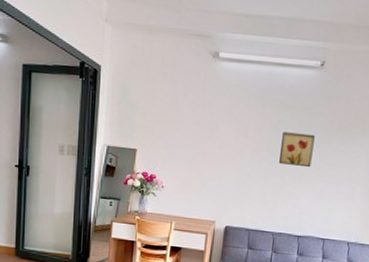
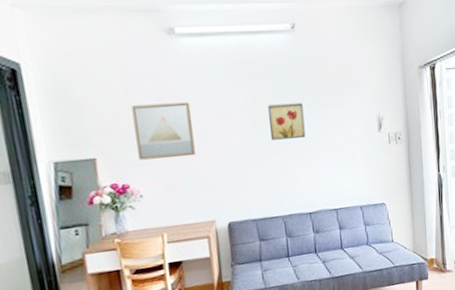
wall art: none [168,112,218,163] -> present [131,102,196,160]

